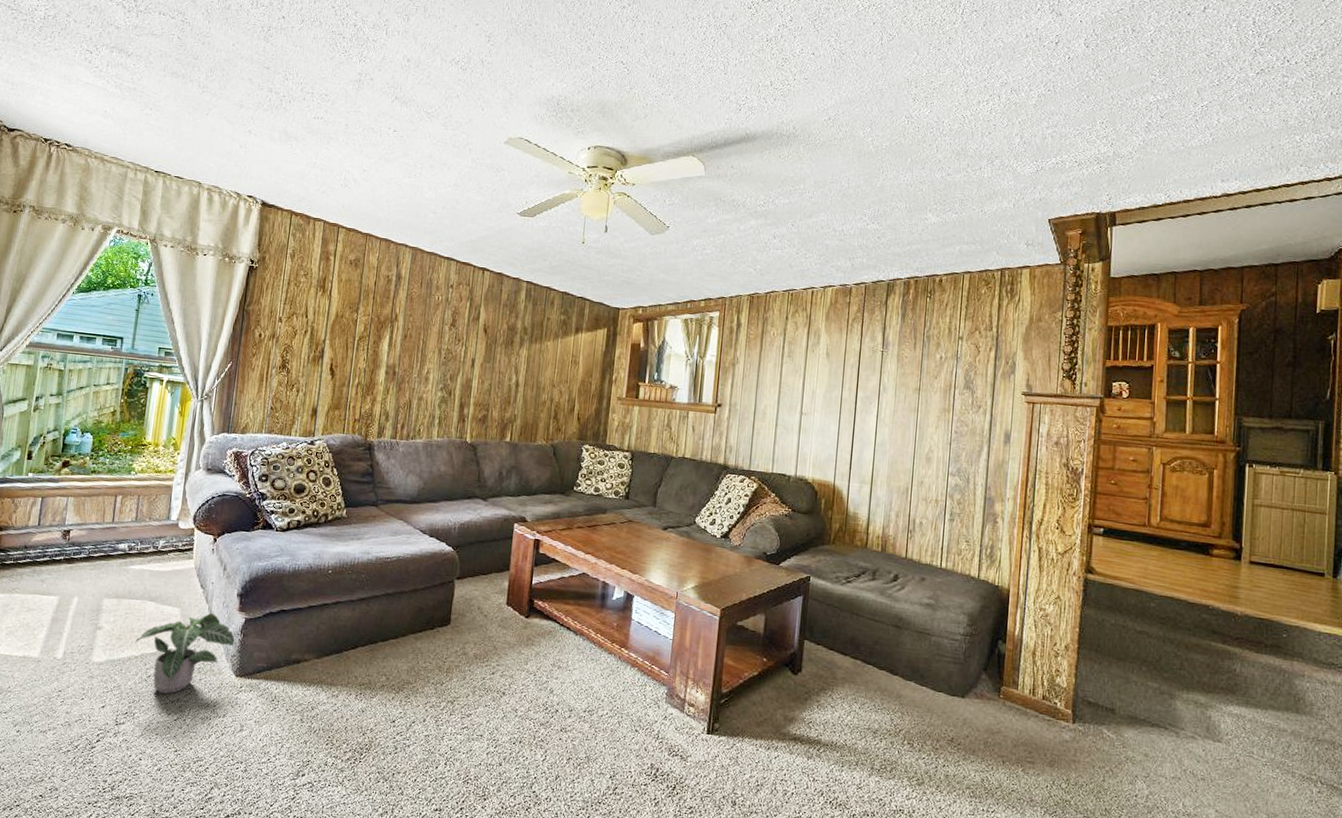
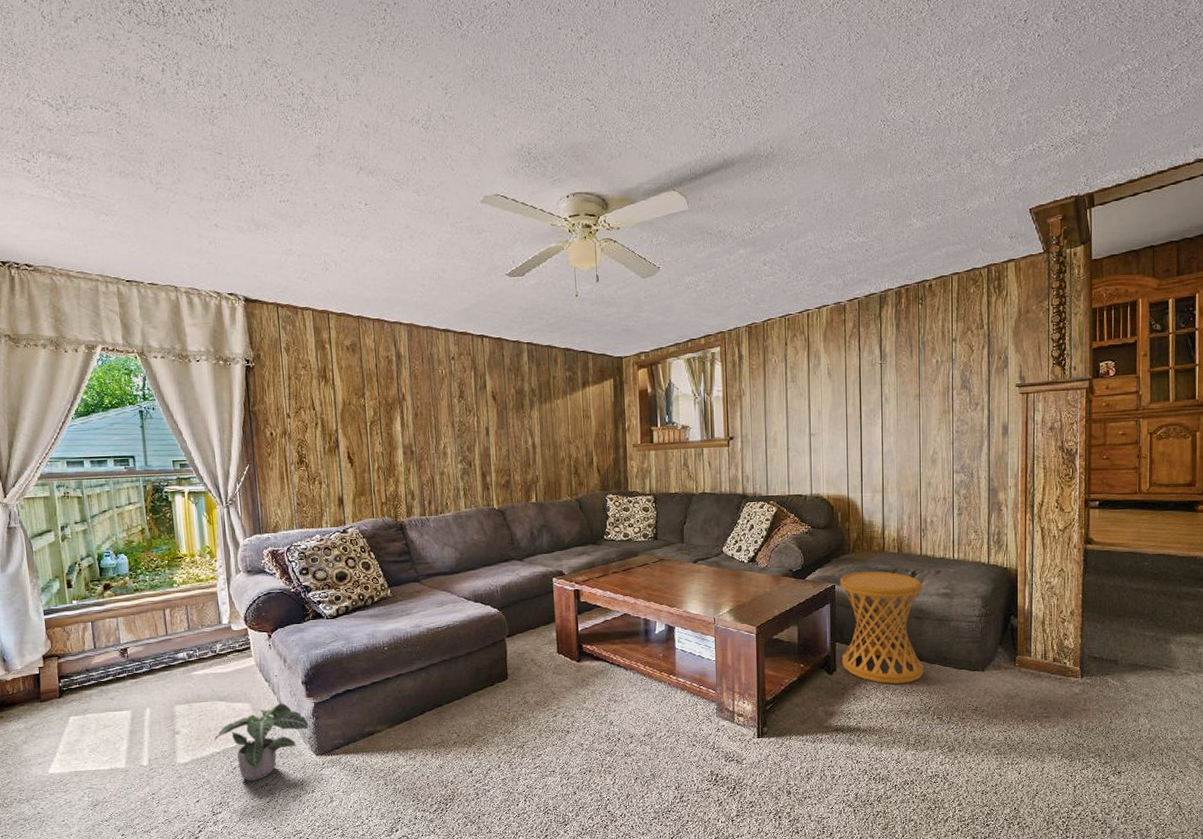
side table: none [808,565,905,698] -> present [840,571,924,684]

